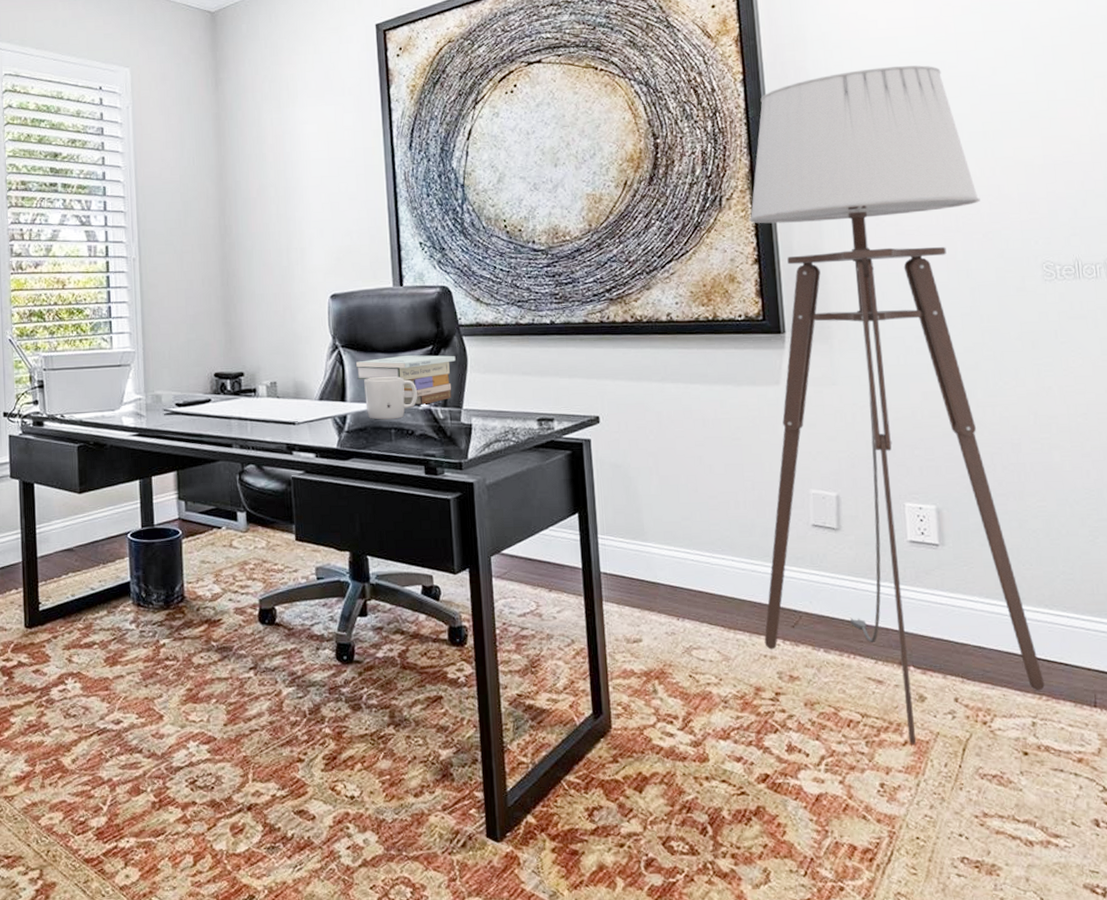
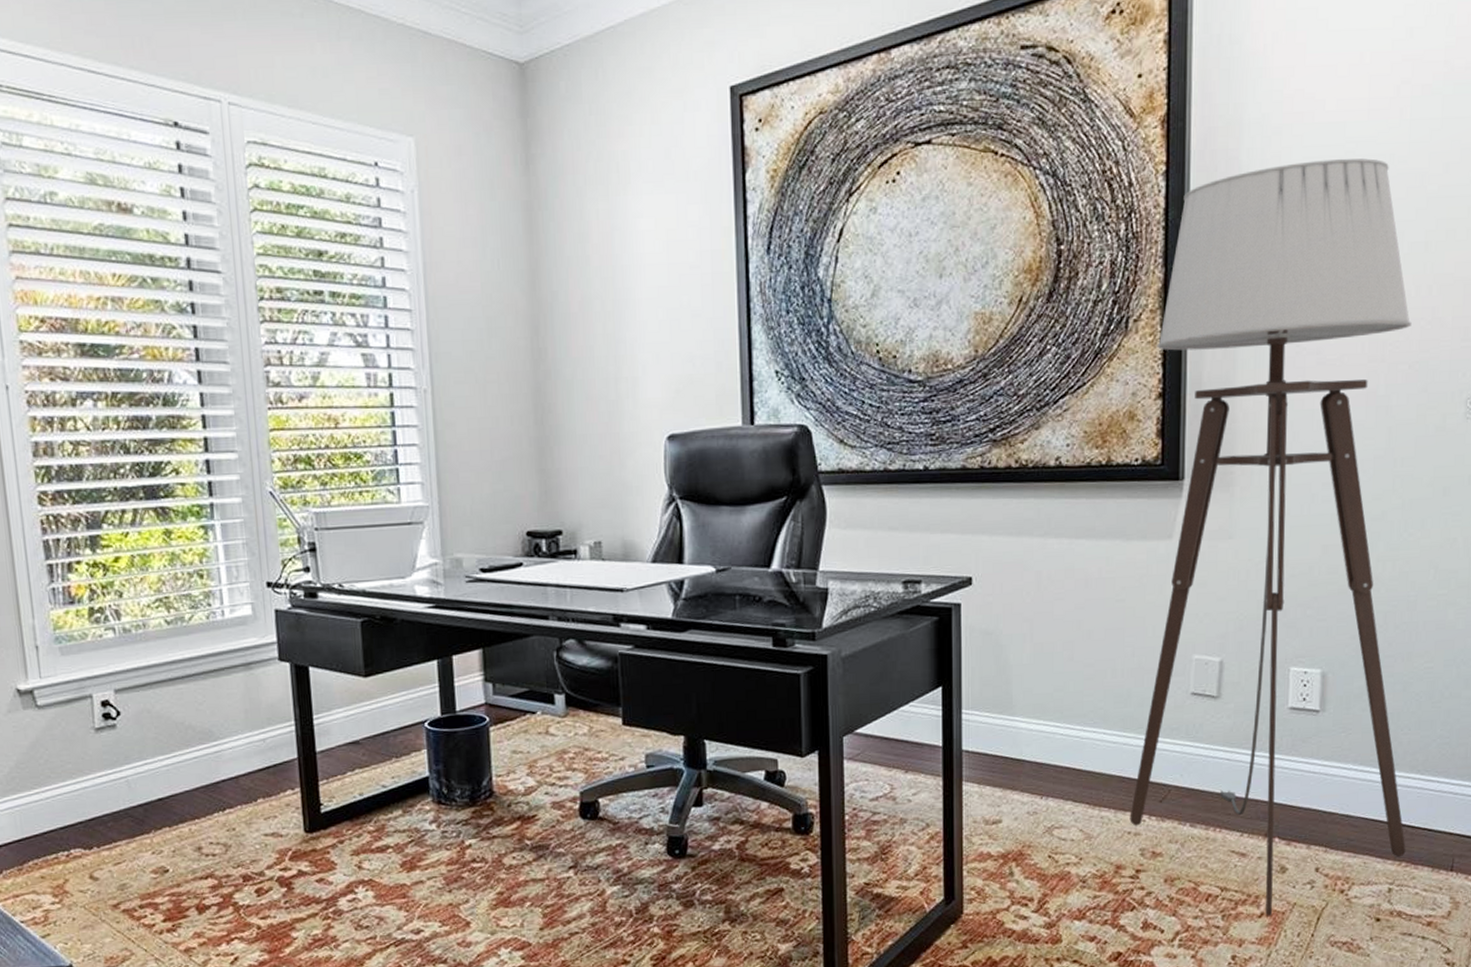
books: present [356,355,456,405] -> none [697,507,813,567]
mug: present [364,376,418,420] -> none [705,533,768,585]

